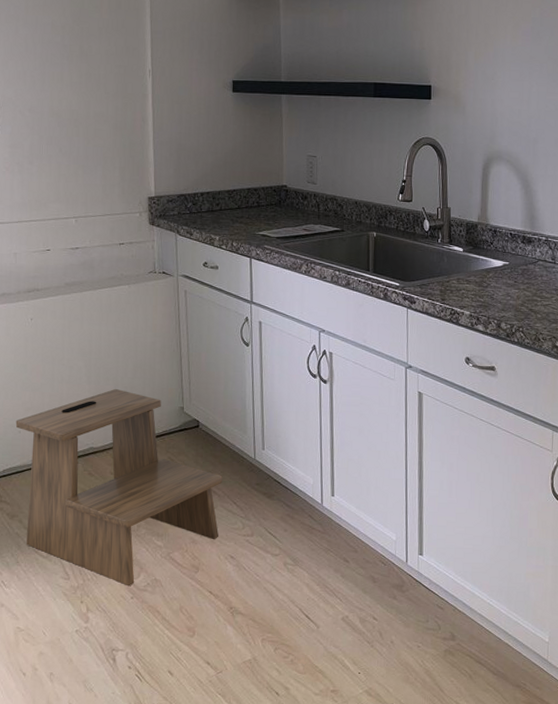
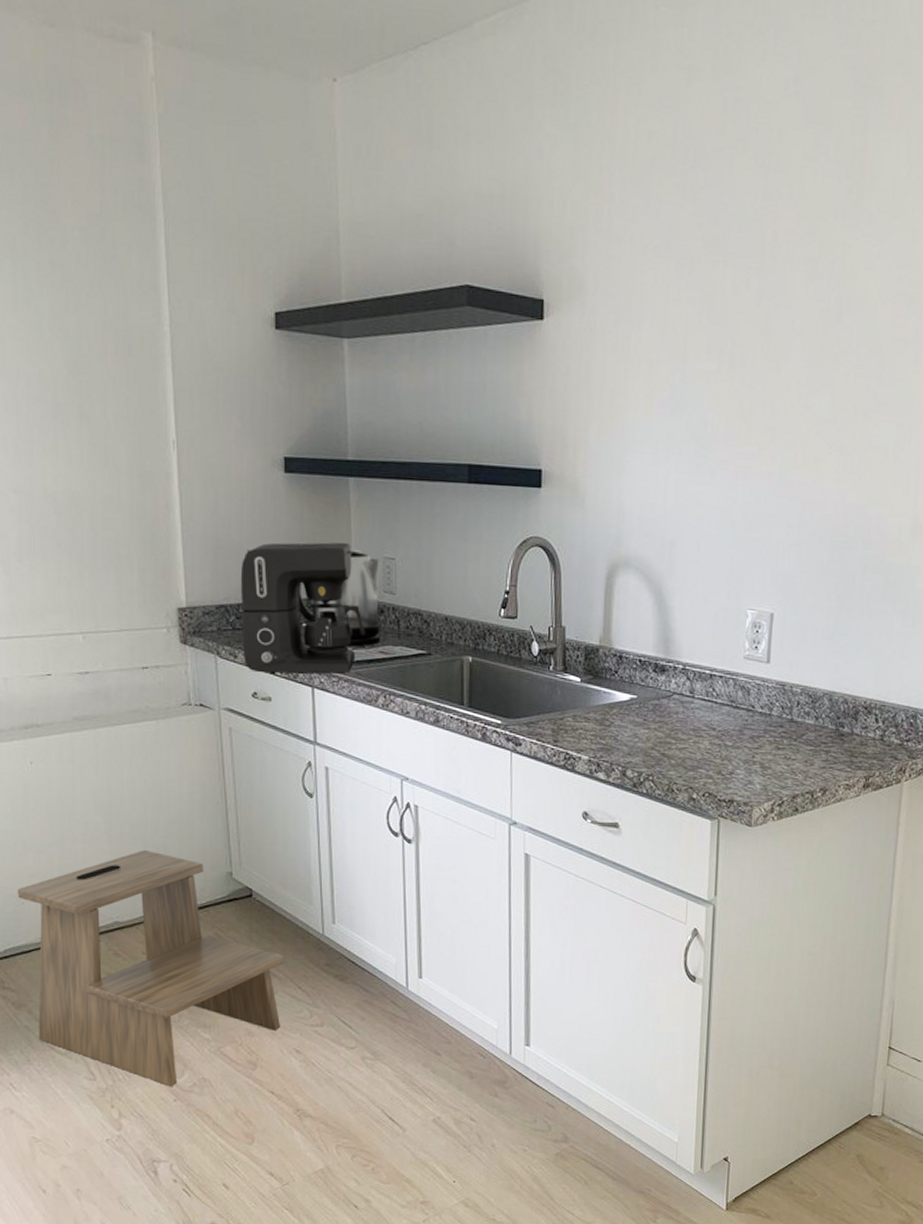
coffee maker: none [197,145,293,247] -> present [241,542,366,674]
kettle: none [240,149,306,226] -> present [298,548,382,647]

